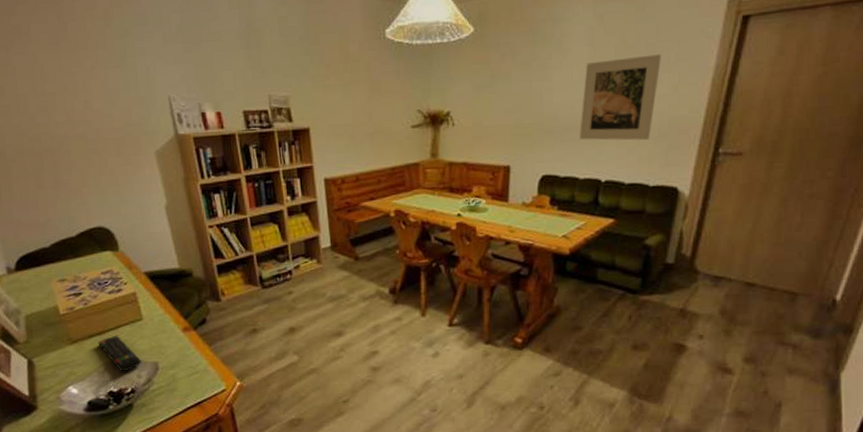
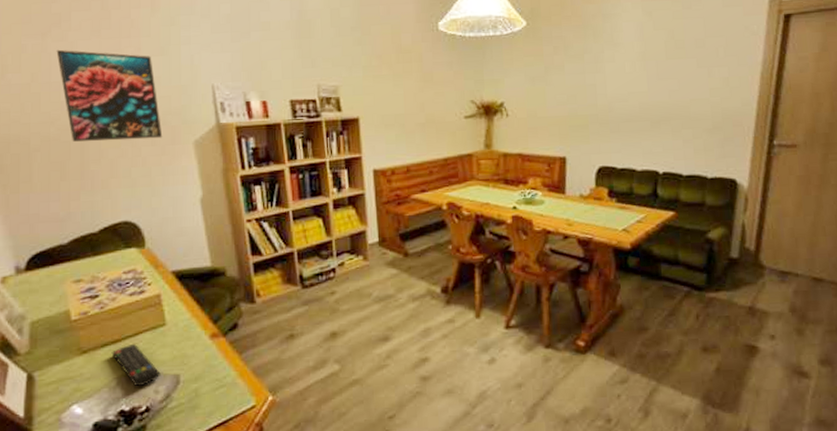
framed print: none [20,62,126,153] -> present [56,49,163,142]
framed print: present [580,54,662,141] -> none [634,49,711,132]

